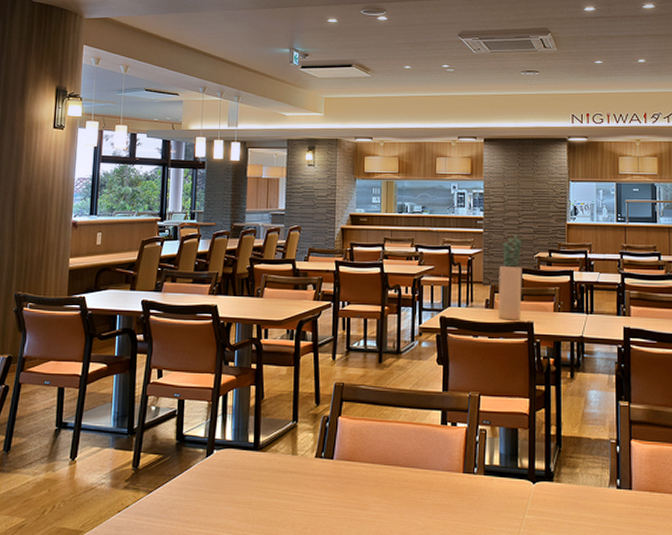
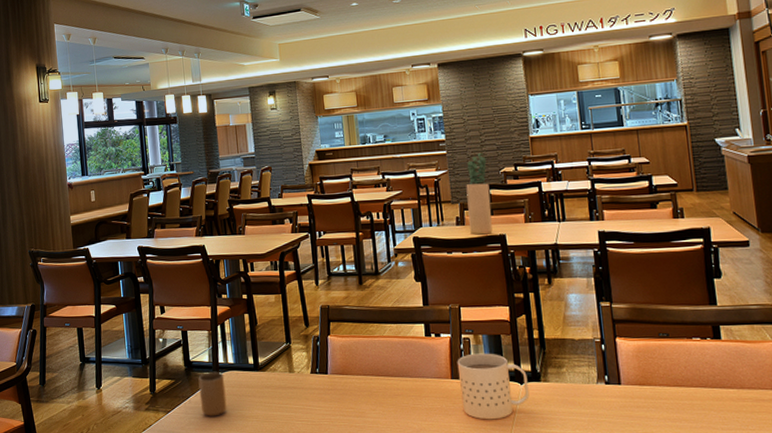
cup: none [188,448,220,500] -> present [198,371,227,417]
mug: none [470,447,541,521] -> present [457,353,530,420]

